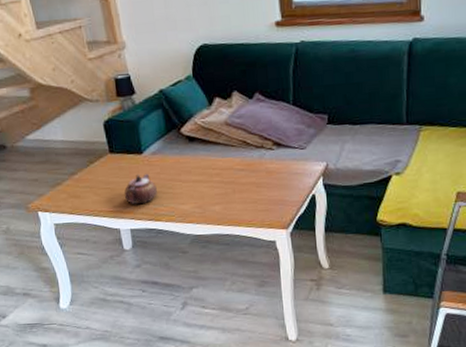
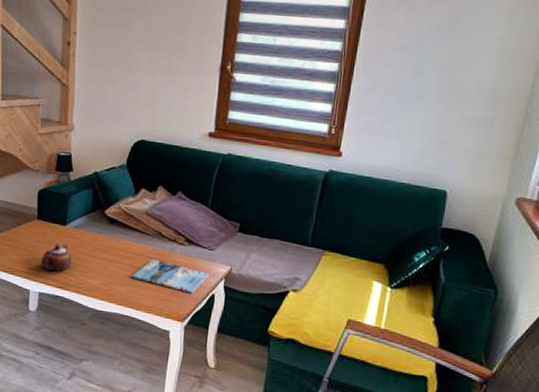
magazine: none [223,171,306,199] -> present [131,259,210,294]

